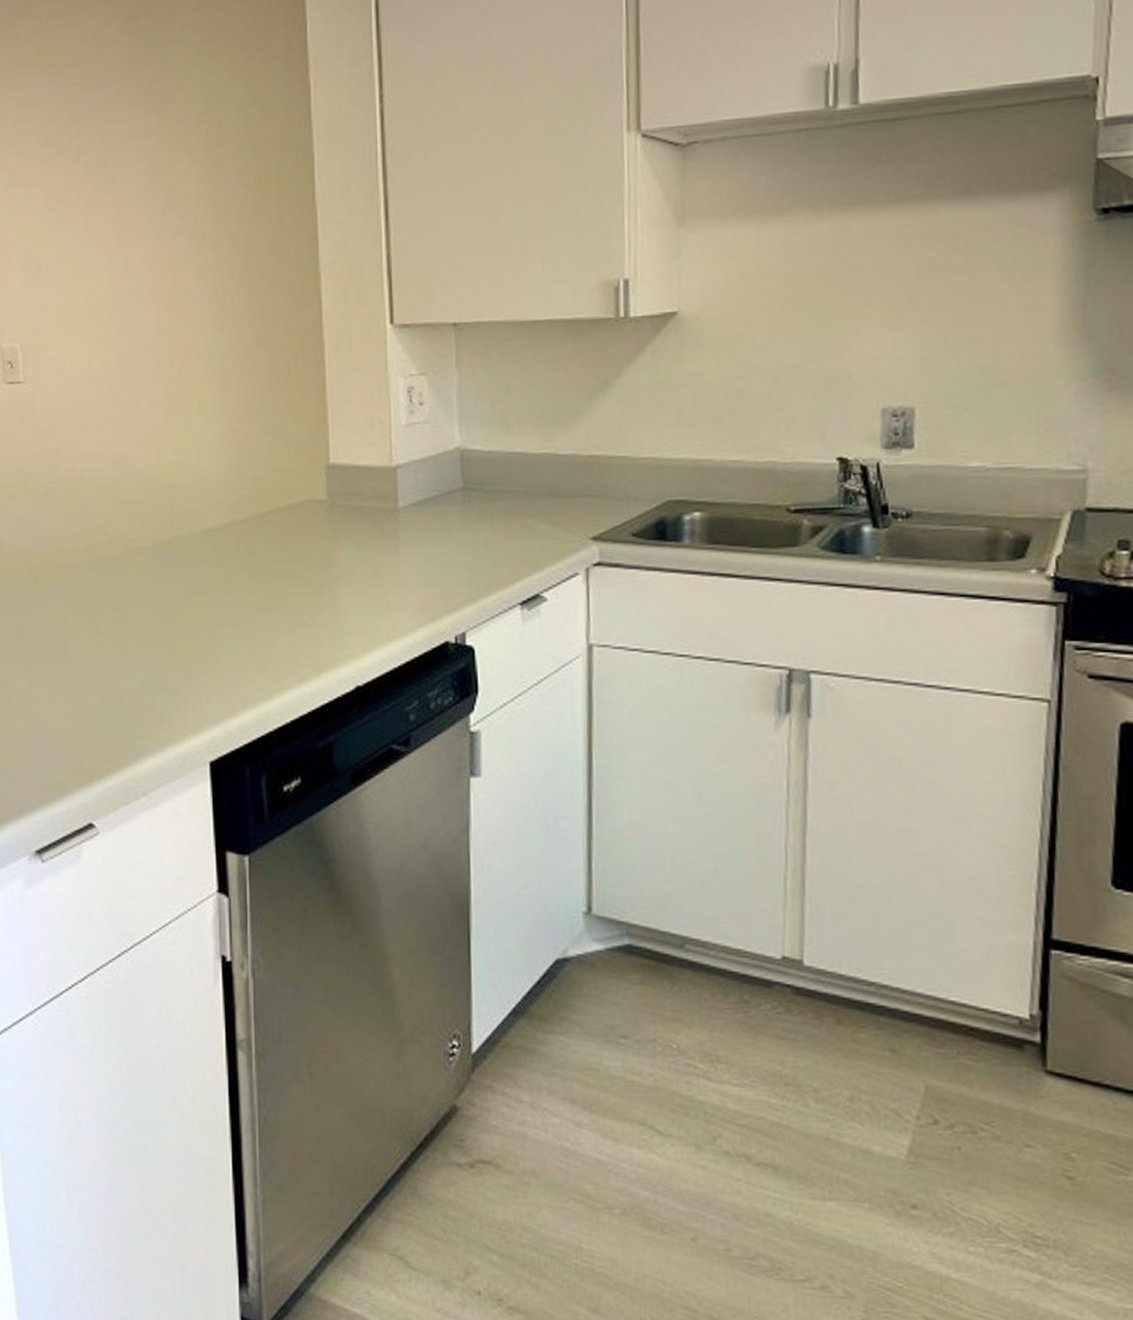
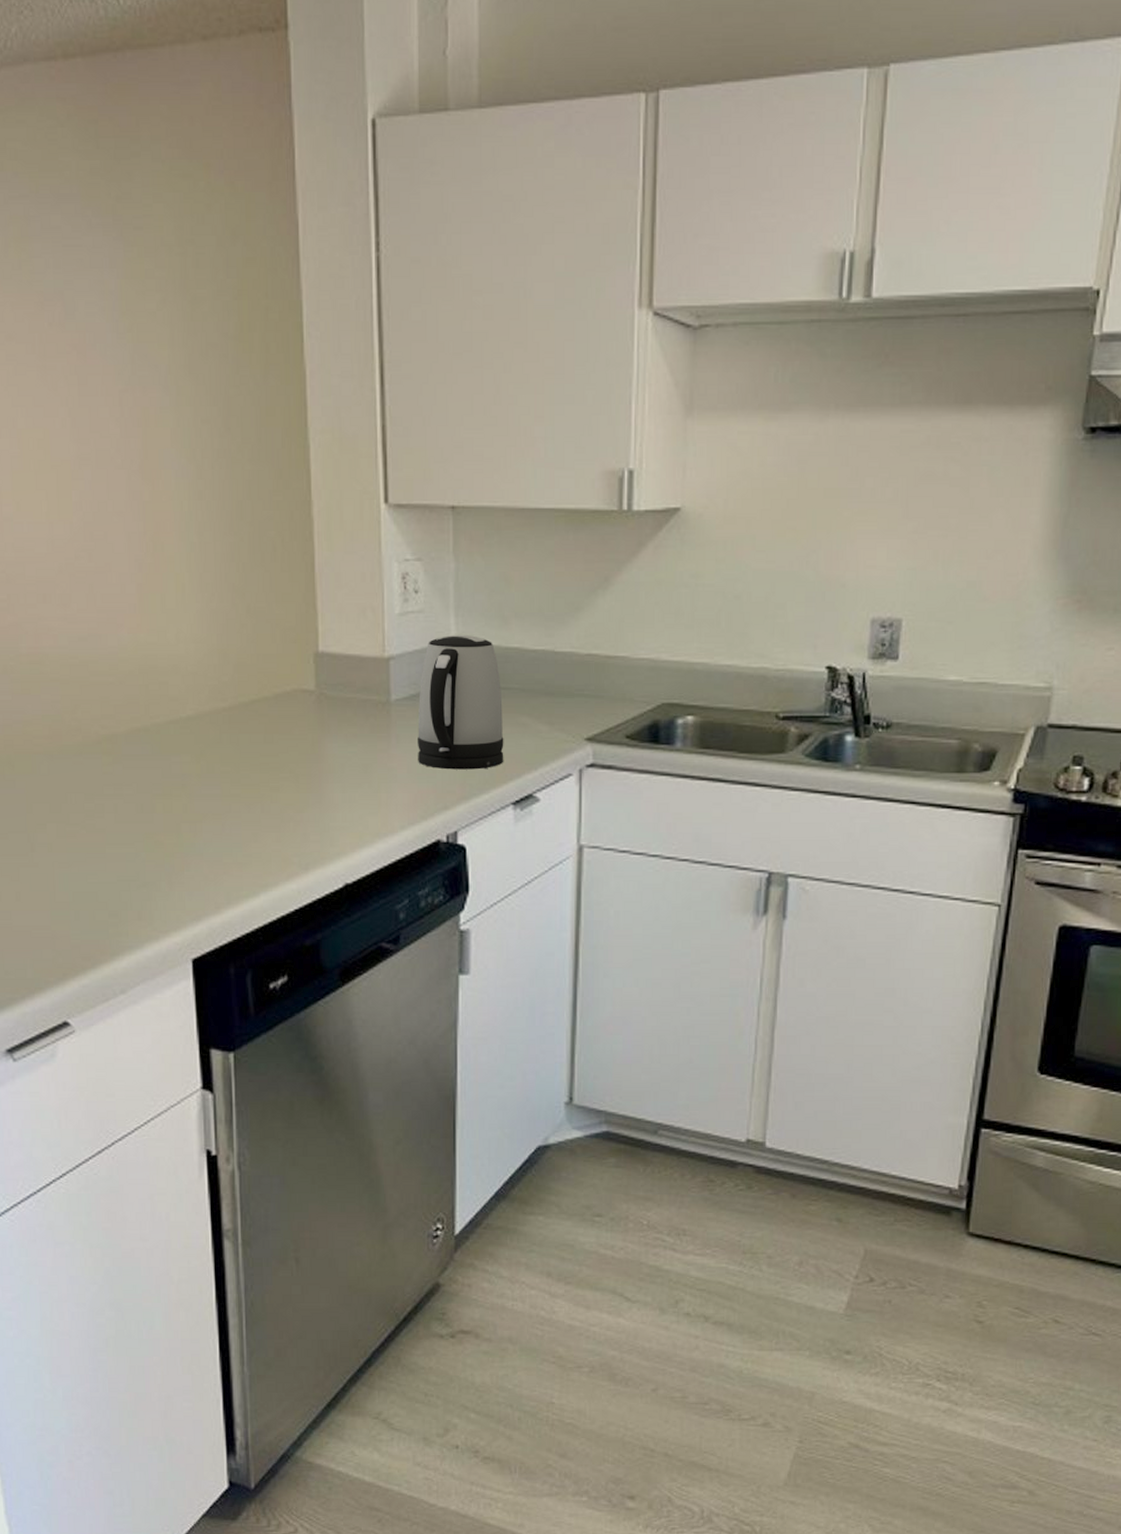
kettle: none [425,442,510,572] -> present [418,634,504,770]

